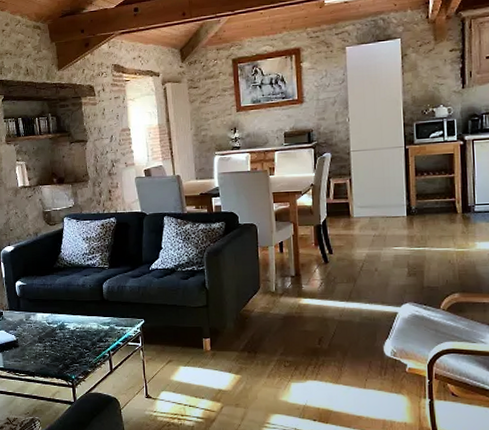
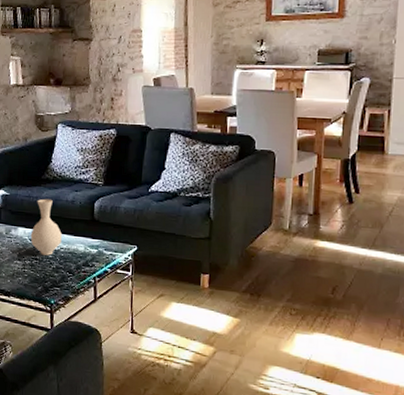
vase: none [48,285,77,336] -> present [30,198,62,256]

